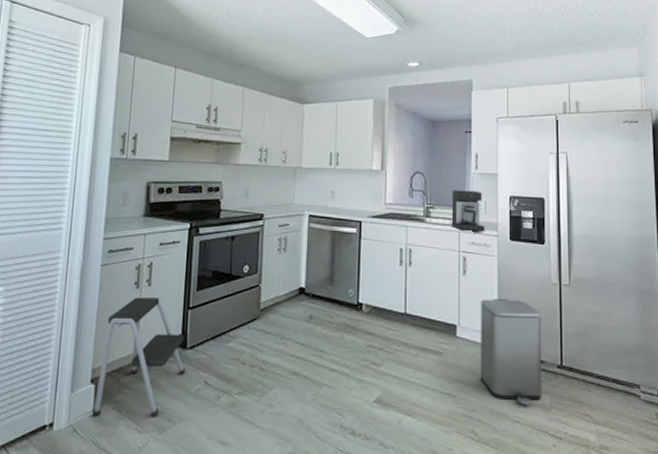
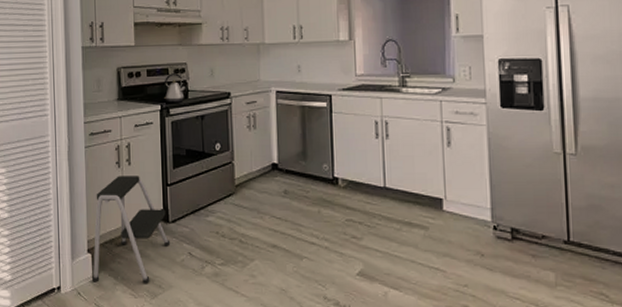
kettle: none [195,191,218,223] -> present [164,73,186,104]
coffee maker: present [451,190,485,232] -> none [430,55,471,100]
pedal bin: present [480,299,542,404] -> none [468,171,545,281]

